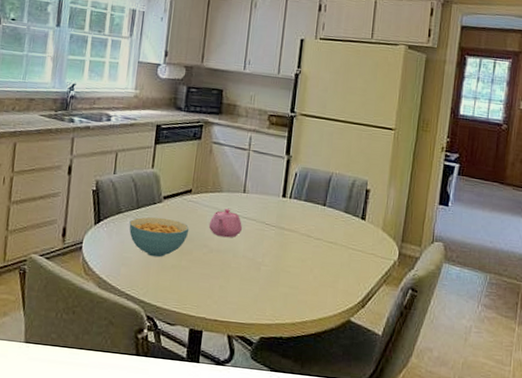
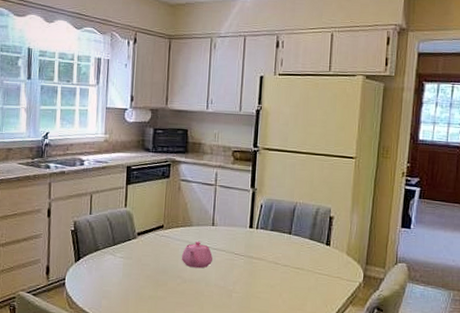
cereal bowl: present [129,217,190,258] -> none [107,252,163,290]

